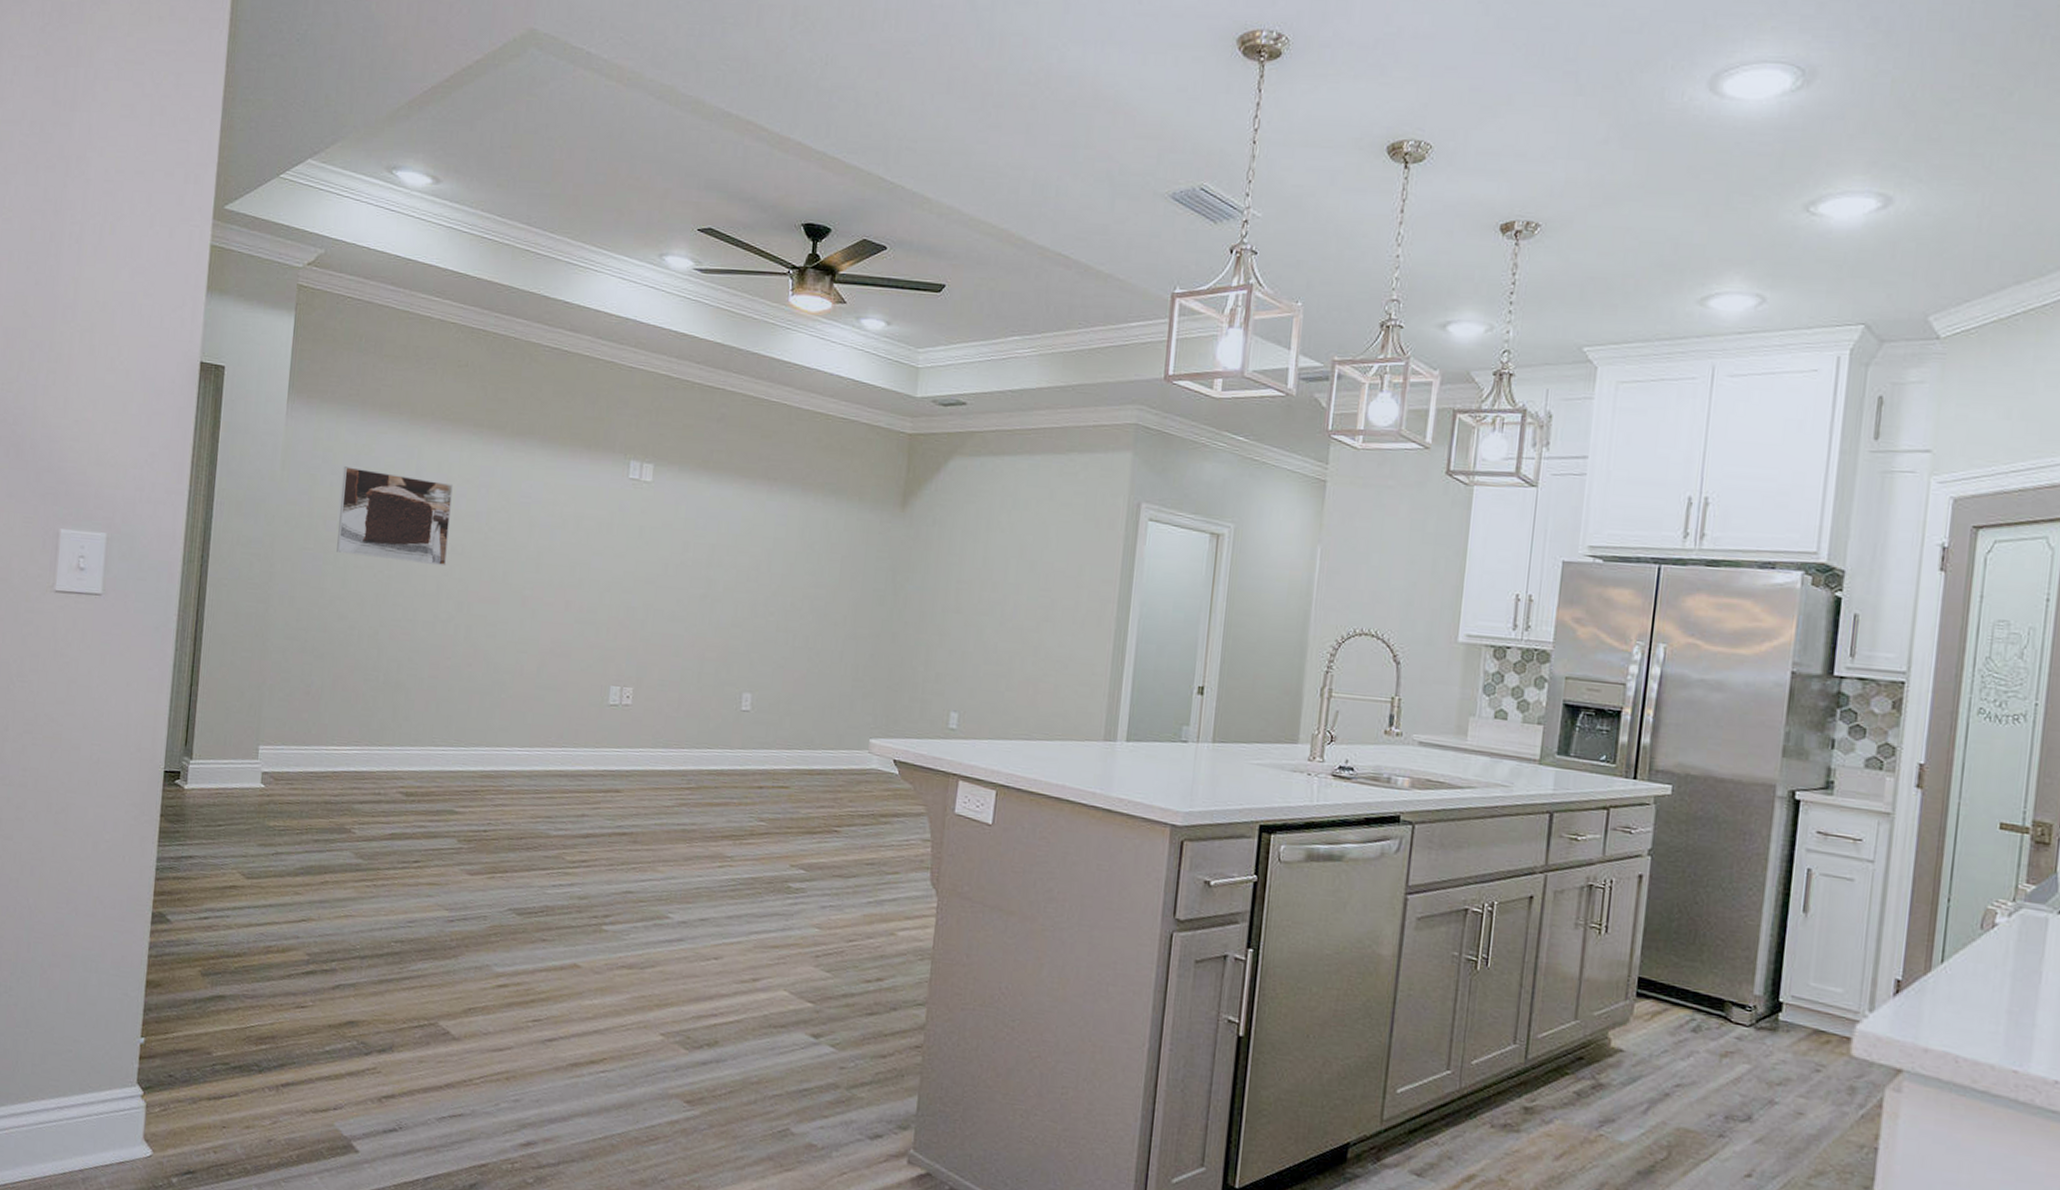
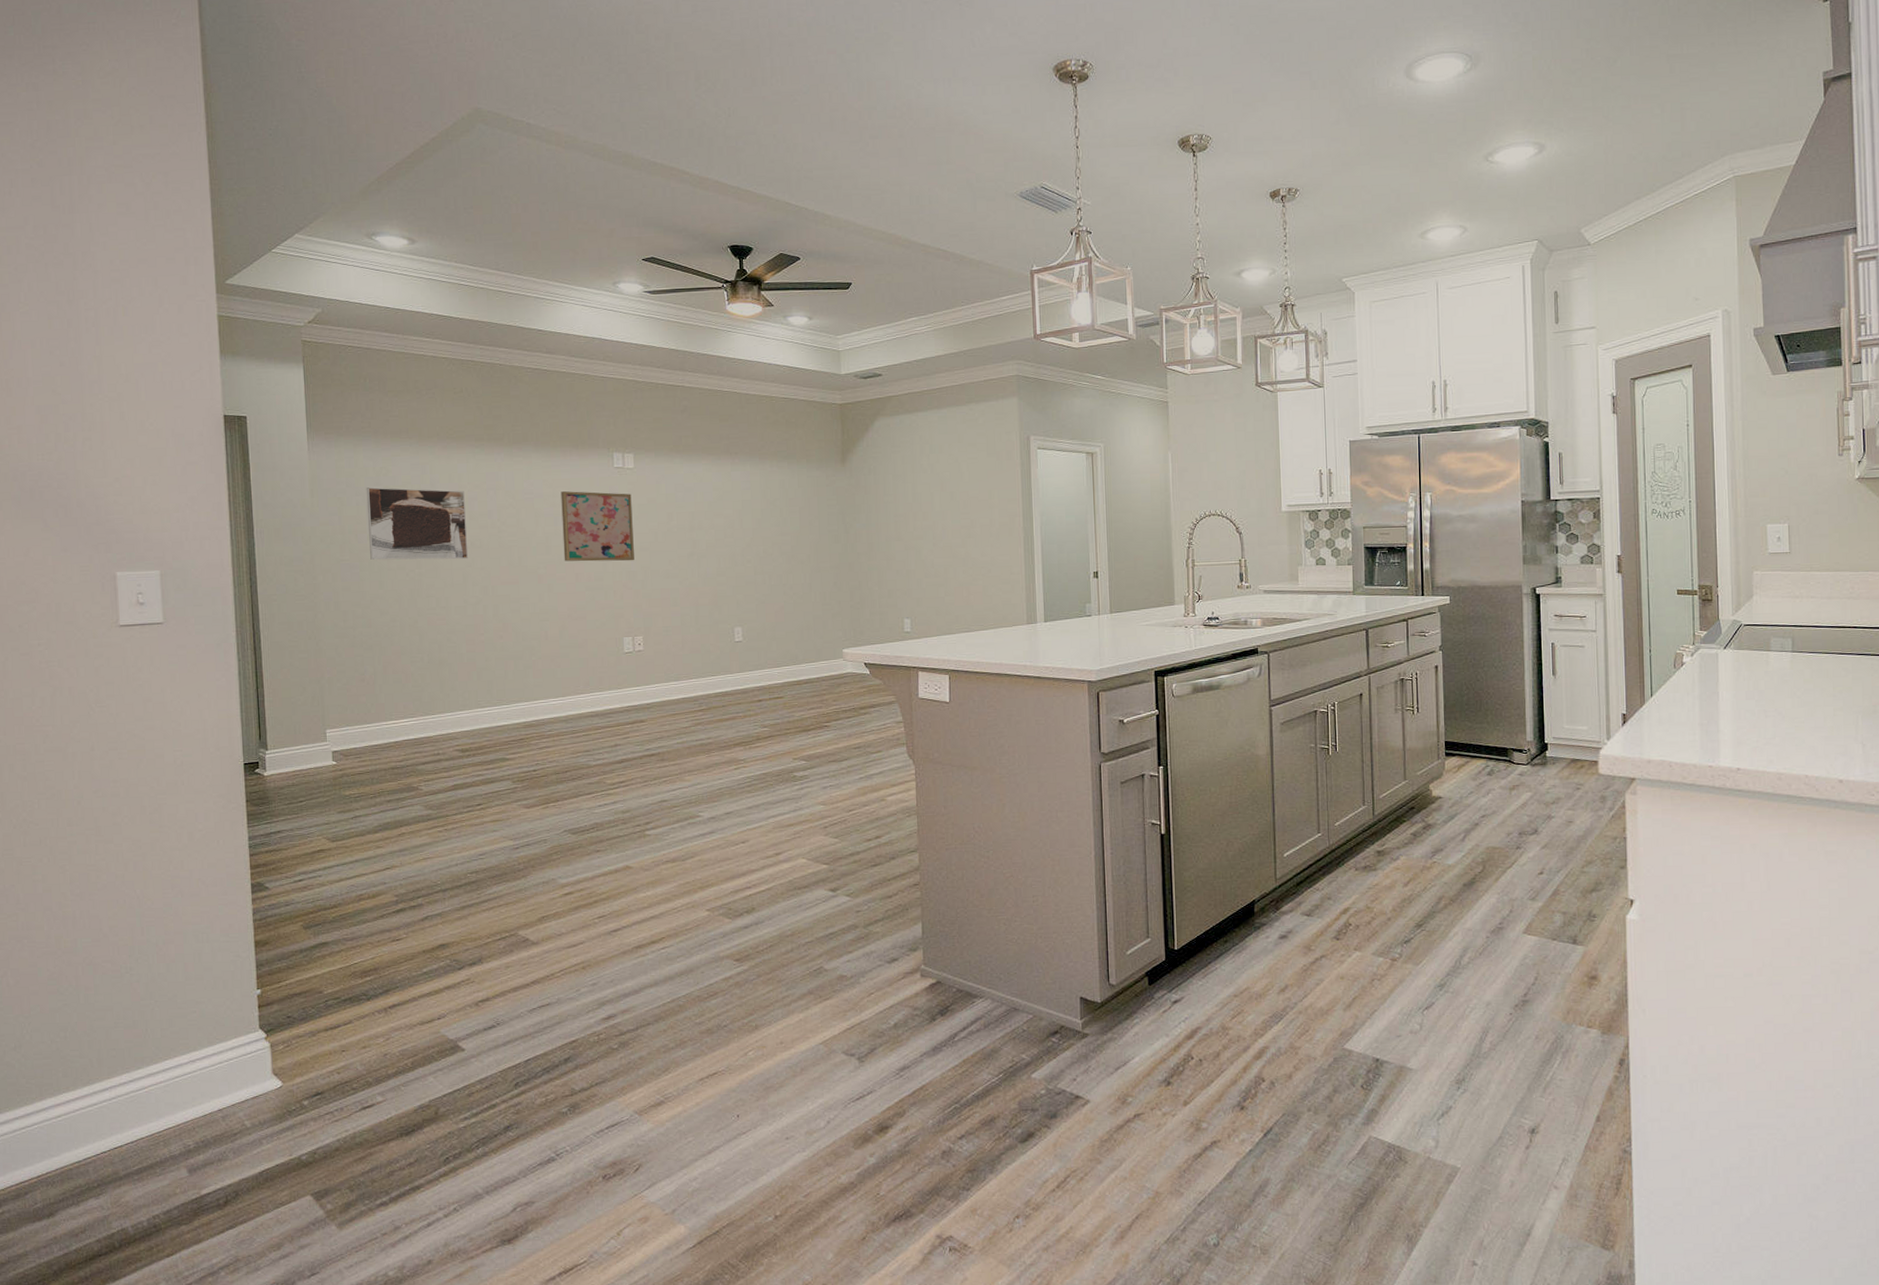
wall art: none [555,500,645,595] -> present [561,491,634,562]

